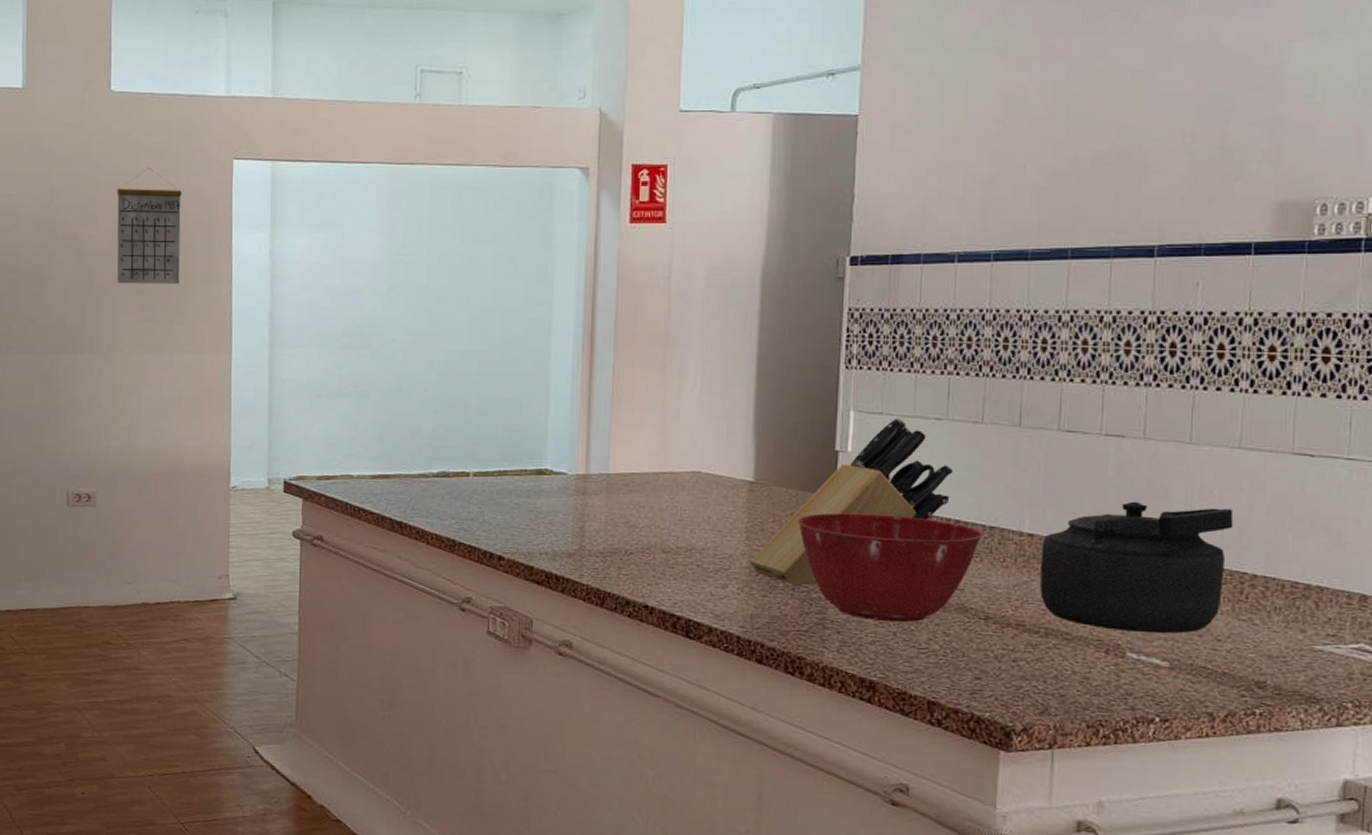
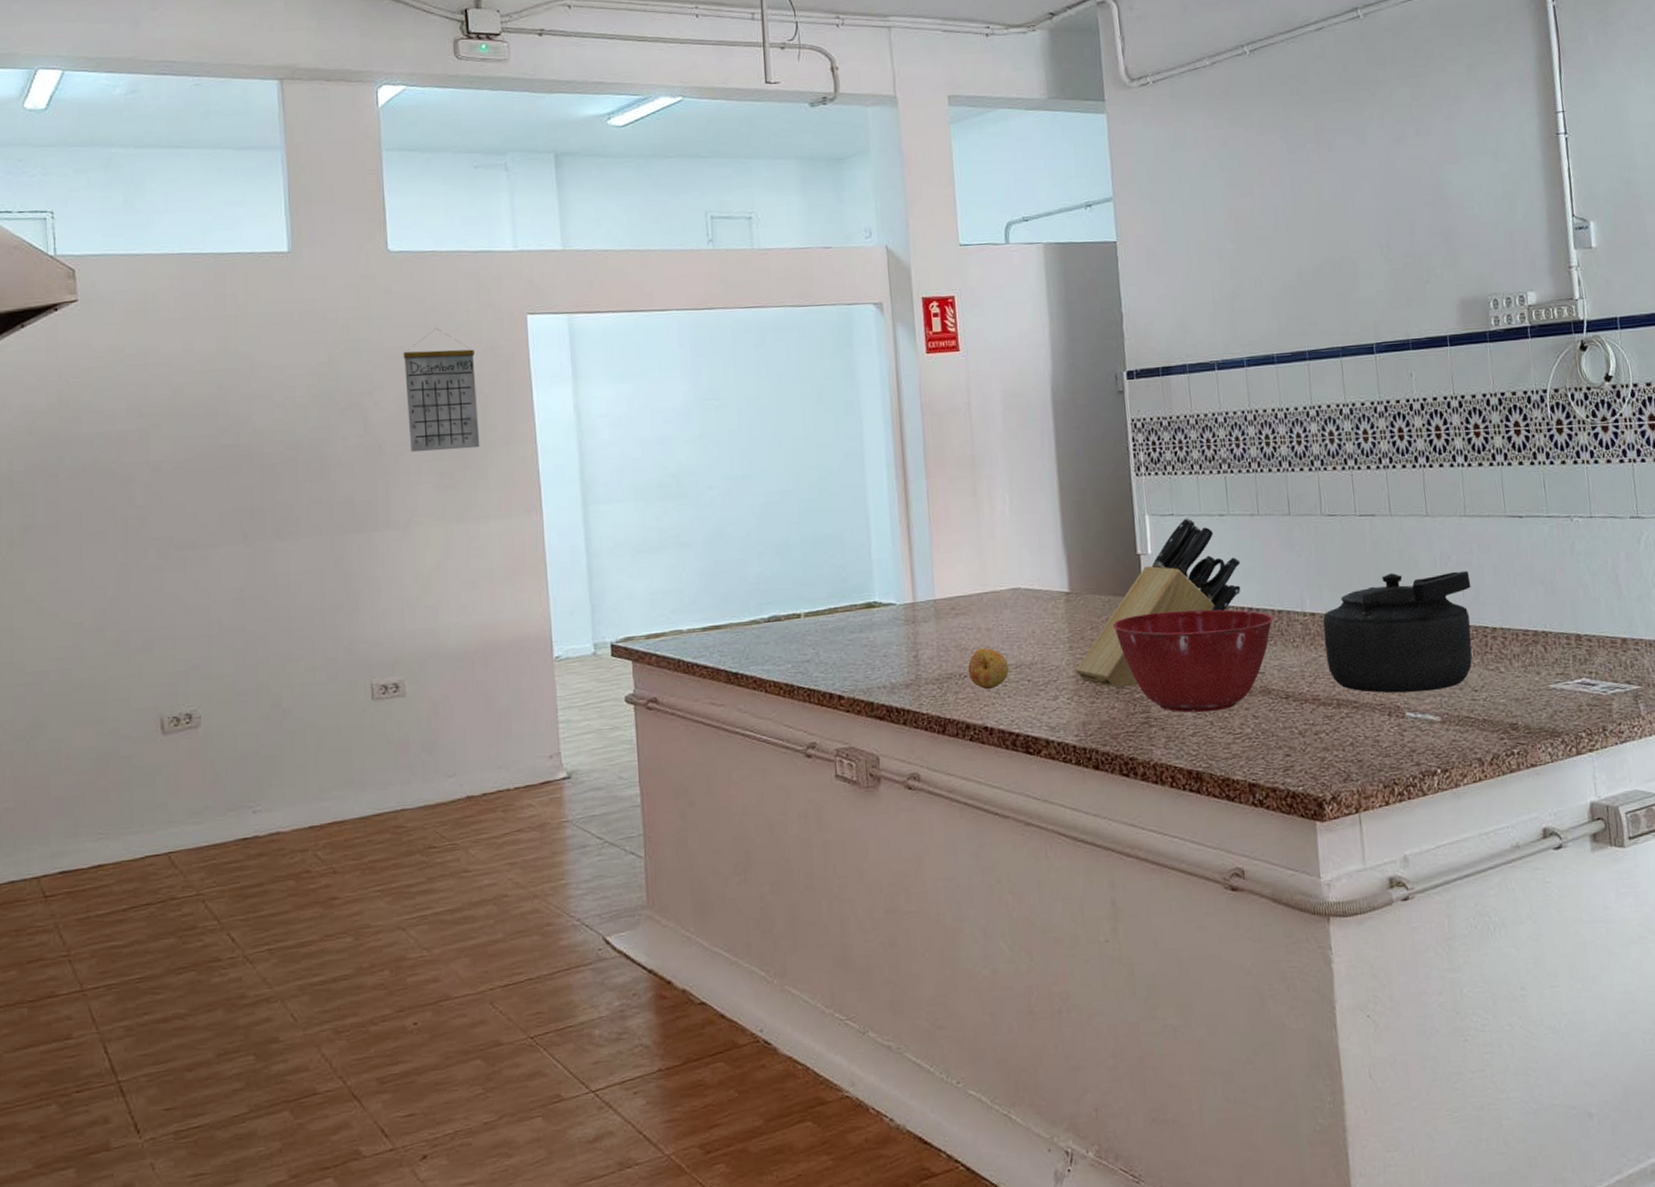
fruit: none [634,527,678,570] -> present [967,647,1009,690]

